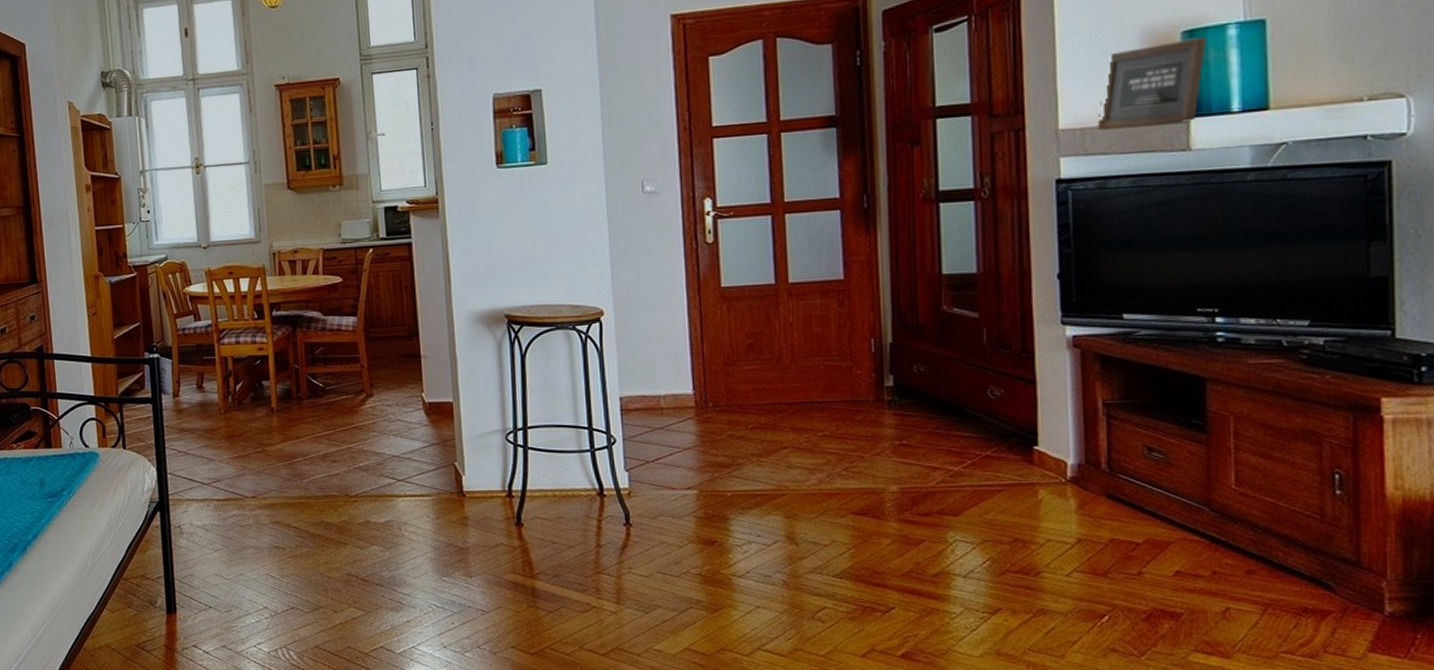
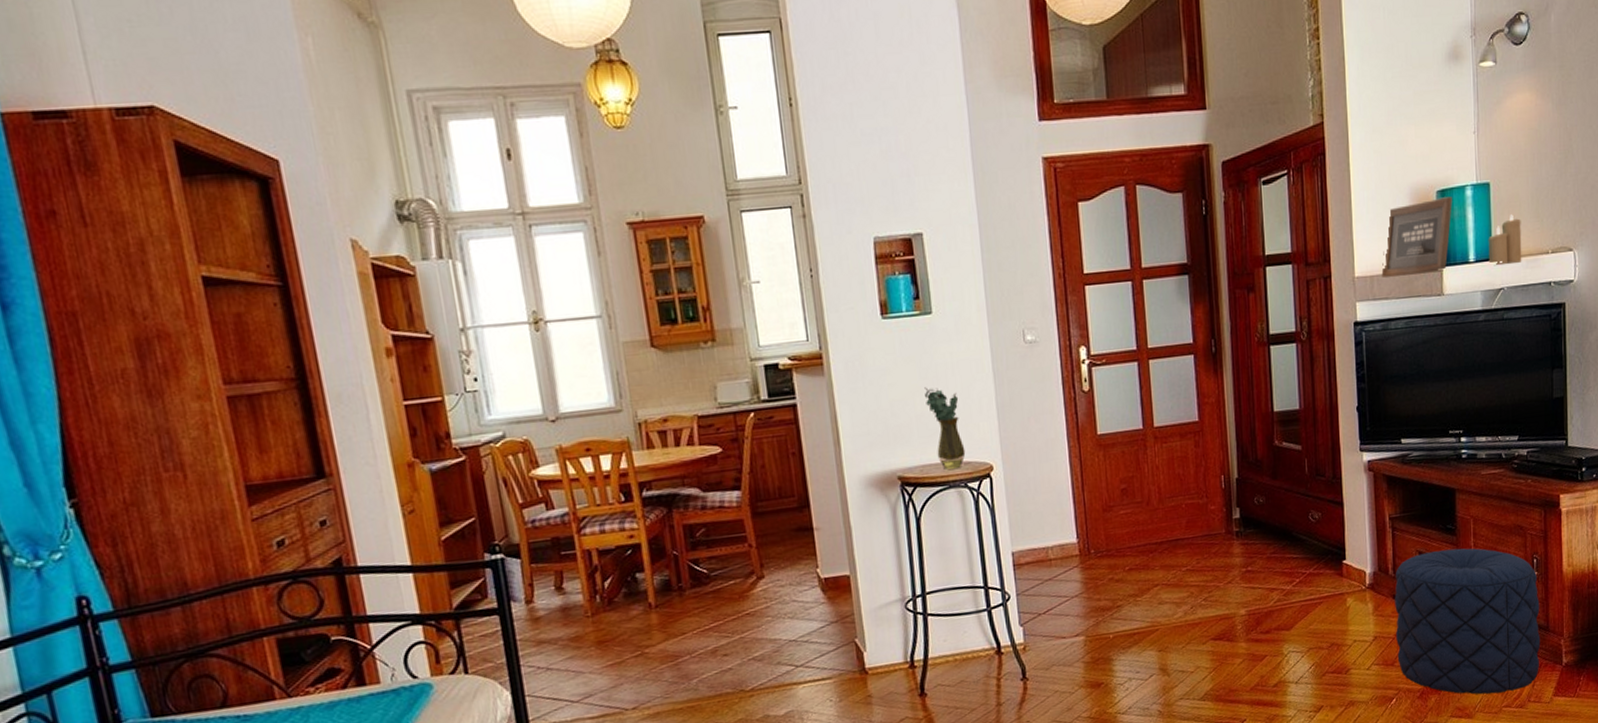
vase: none [536,232,575,311] -> present [924,387,966,470]
pouf: none [1109,449,1346,634] -> present [1394,548,1541,695]
candle: none [1262,55,1318,117] -> present [1488,214,1522,266]

